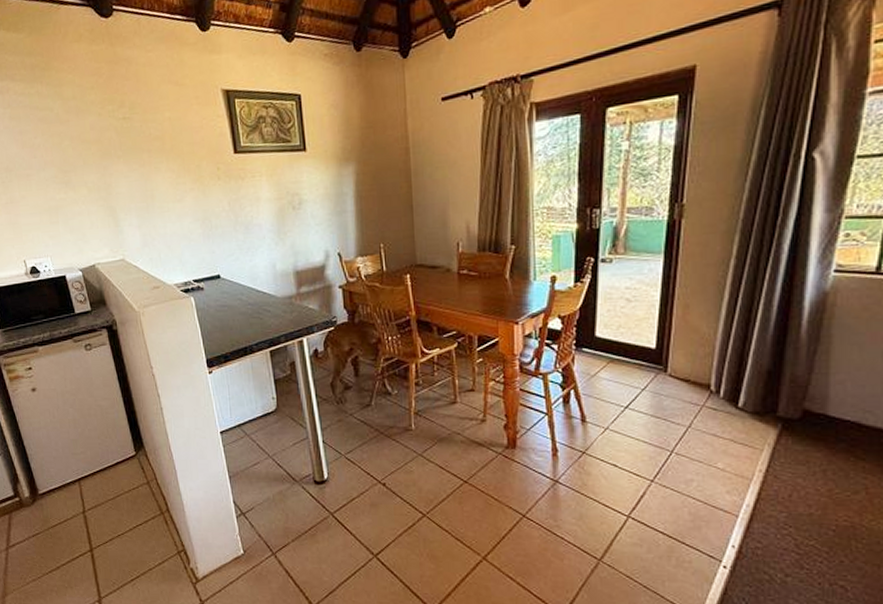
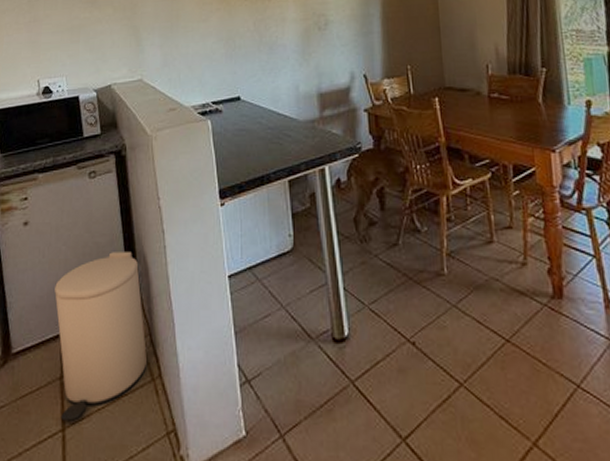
pedal bin: none [68,413,156,544] -> present [55,252,148,421]

